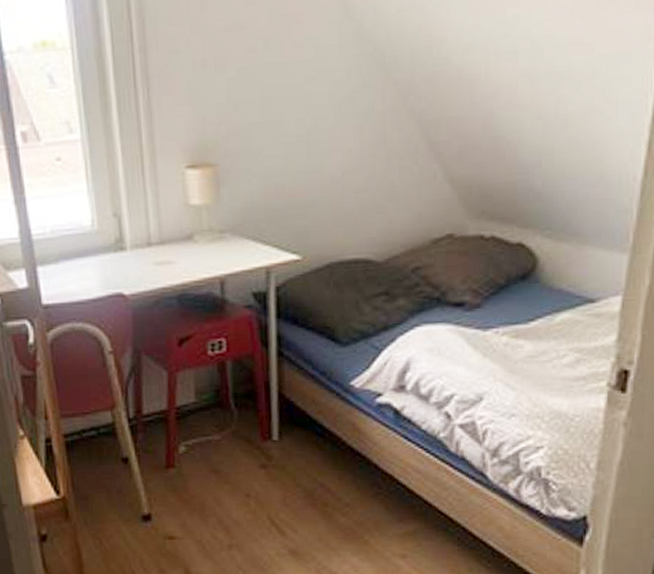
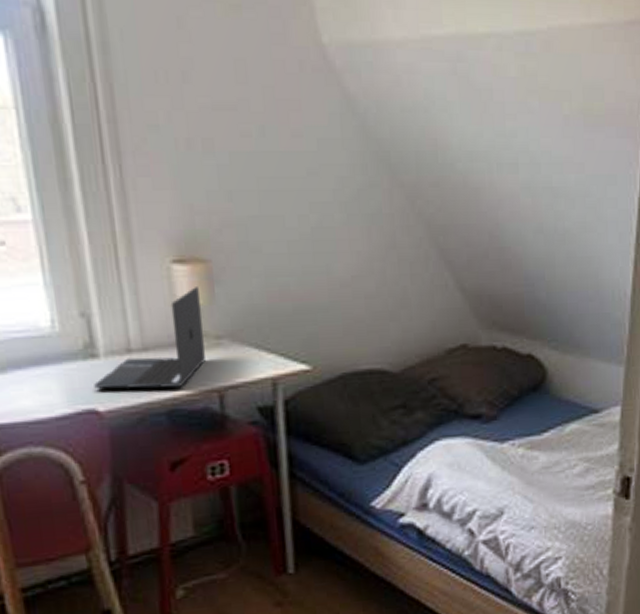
laptop: none [122,188,210,277] -> present [94,287,205,390]

